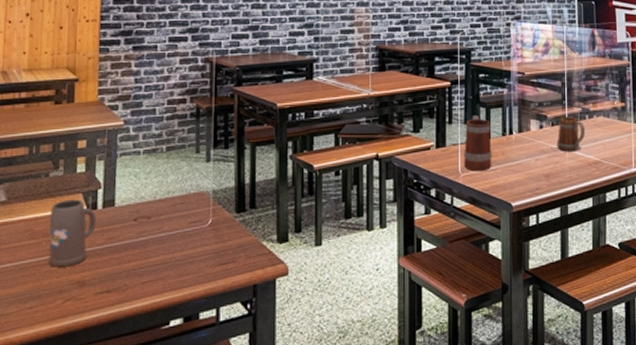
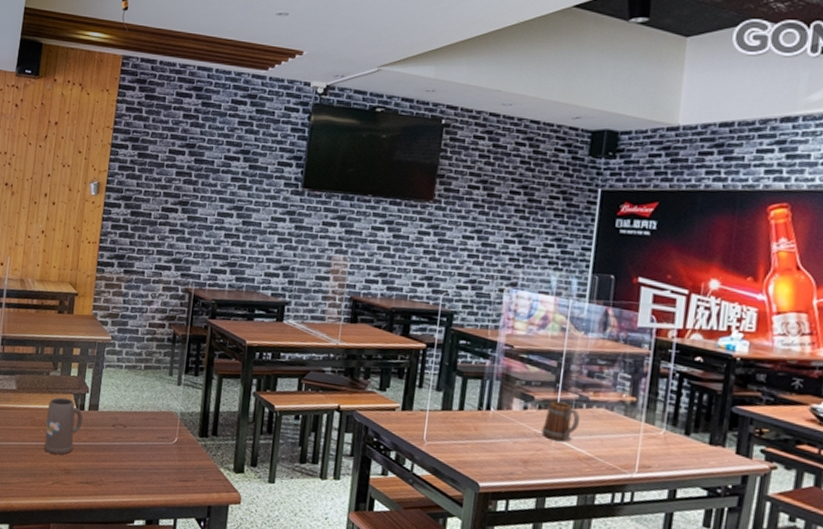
beer mug: present [464,114,492,172] -> none [430,382,466,443]

